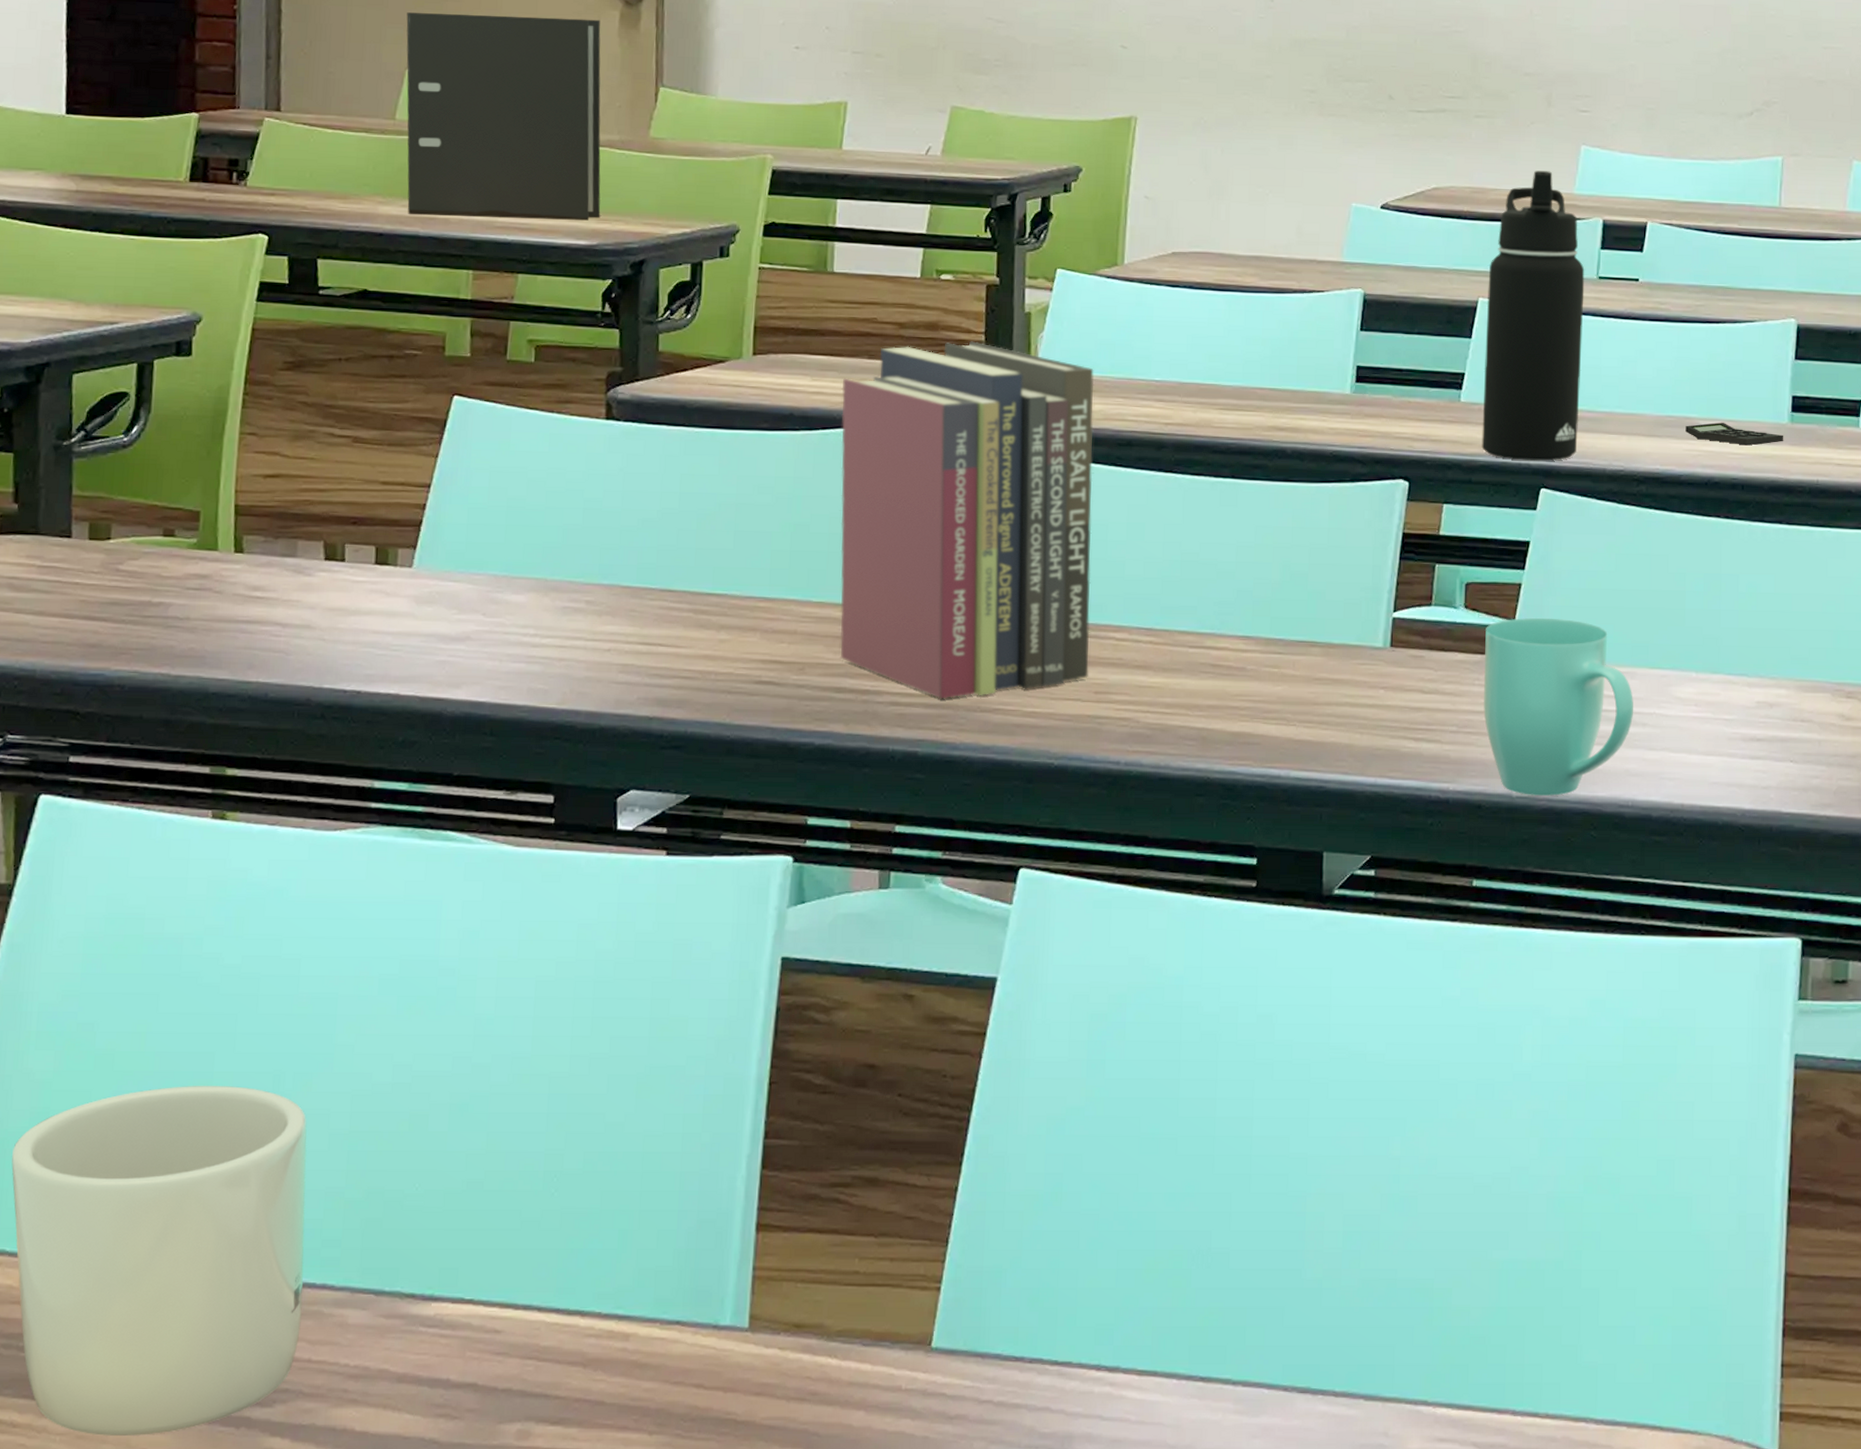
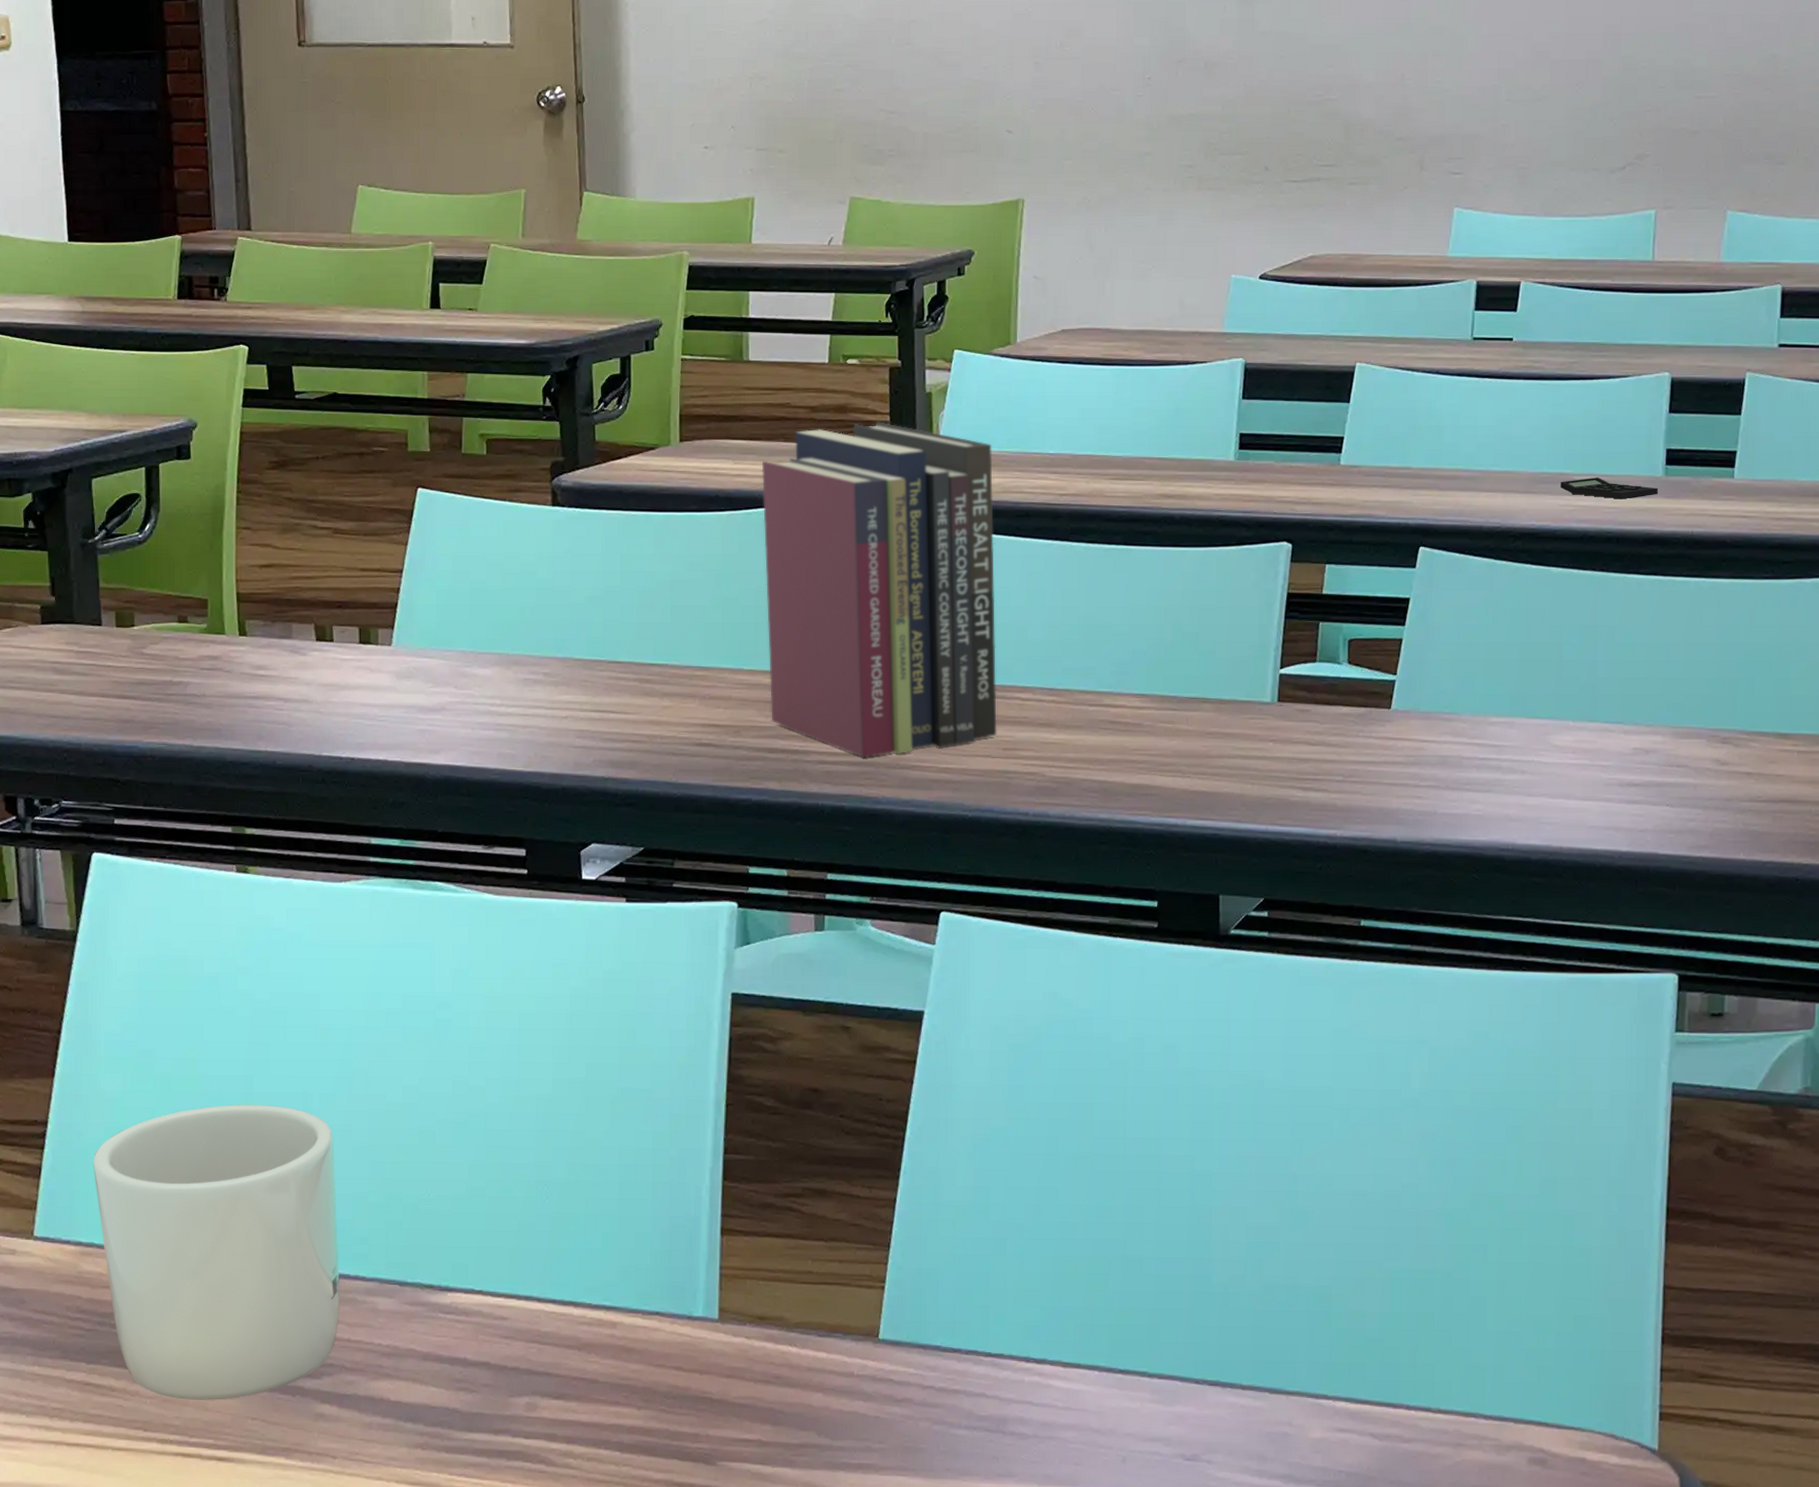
binder: present [406,12,601,221] -> none [355,130,537,322]
water bottle: present [1481,170,1585,461] -> none [1361,235,1459,520]
mug: present [1483,617,1633,796] -> none [1368,671,1512,840]

